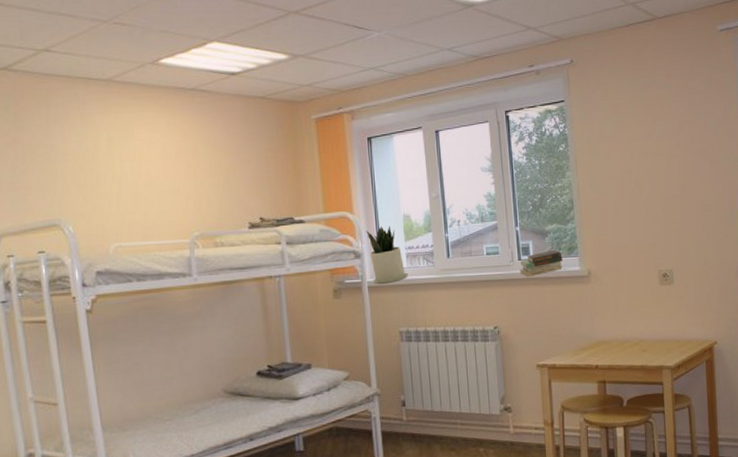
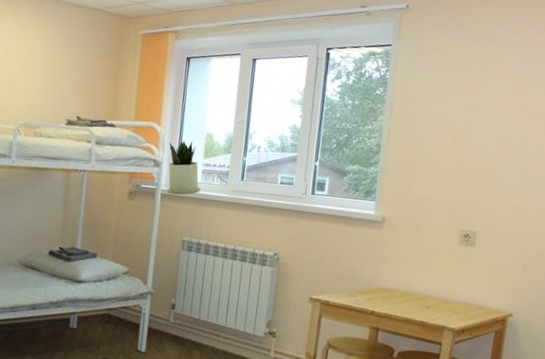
books: present [519,250,563,278] -> none [310,190,358,213]

